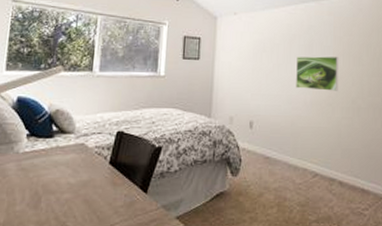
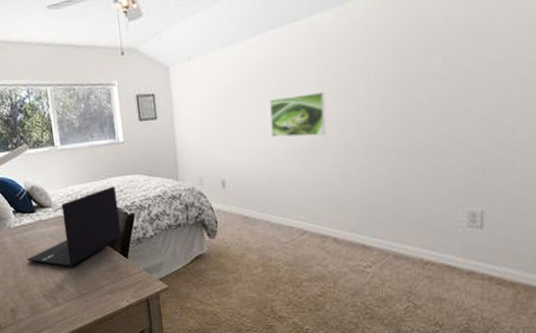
laptop: none [29,117,148,201] -> present [27,186,122,267]

